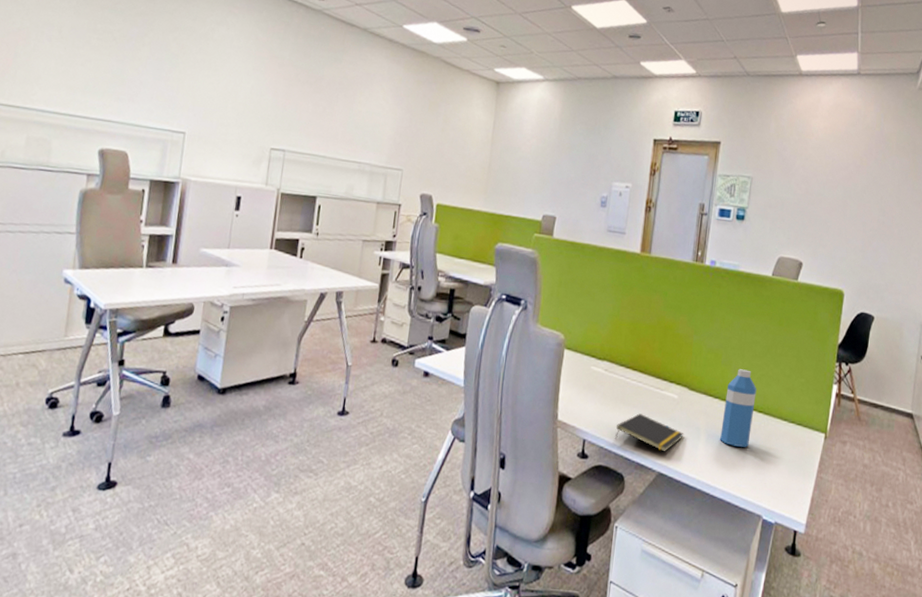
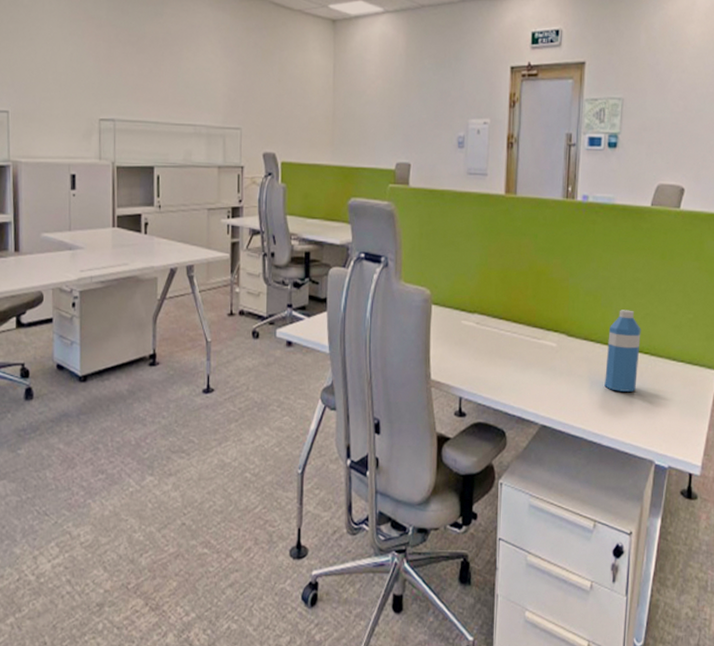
notepad: present [614,413,684,452] -> none [492,366,566,404]

